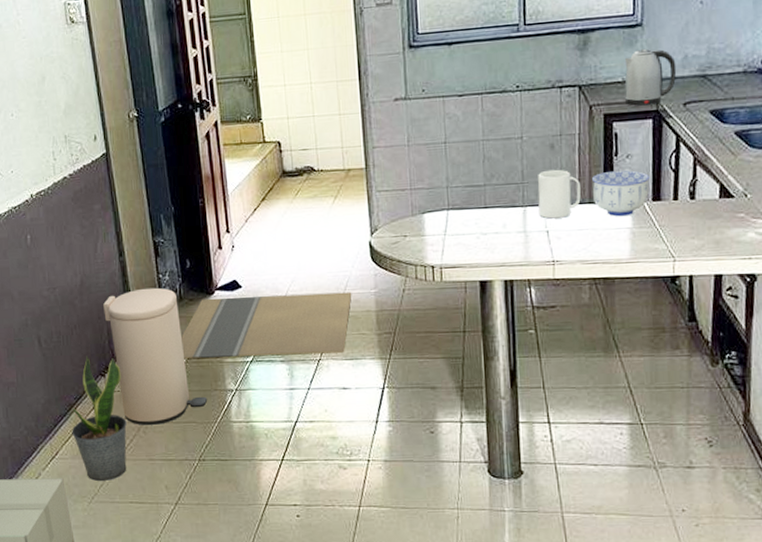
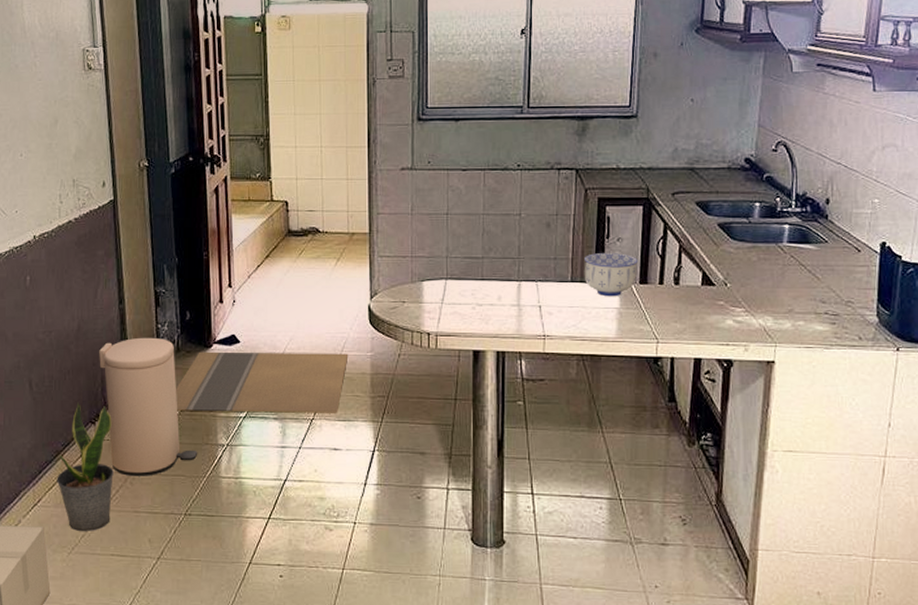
mug: present [537,169,581,219] -> none [532,247,573,294]
kettle: present [624,48,677,106] -> none [618,139,667,192]

